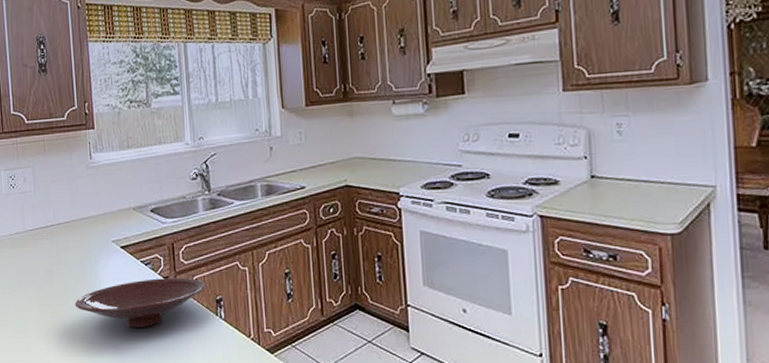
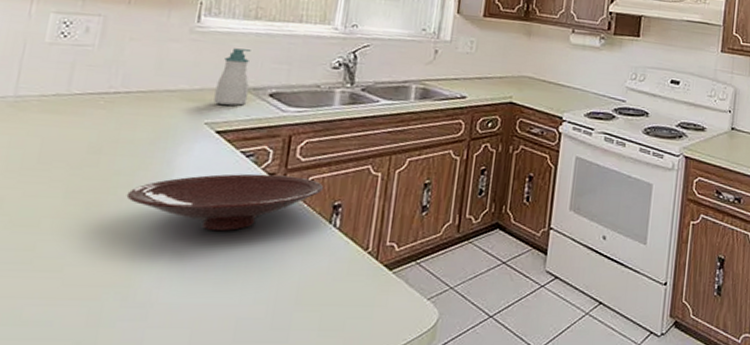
soap bottle: none [113,175,137,224] -> present [214,48,251,106]

